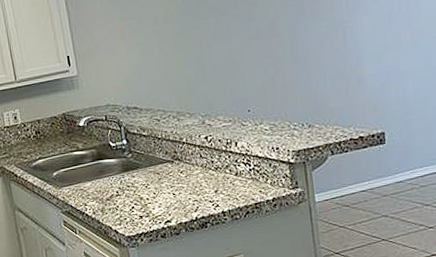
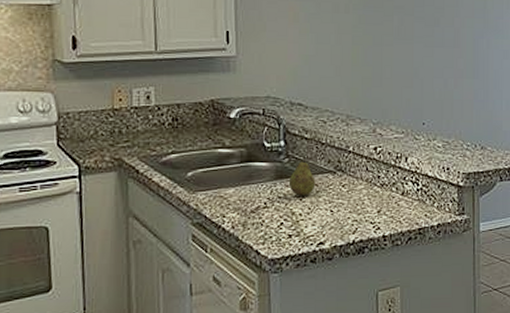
fruit: none [134,151,157,184] -> present [288,157,316,196]

